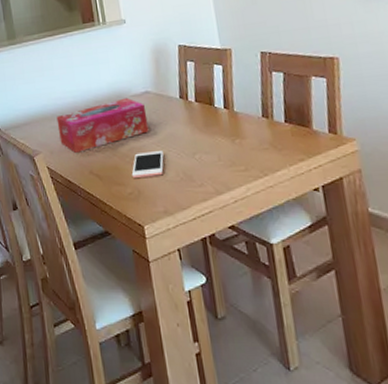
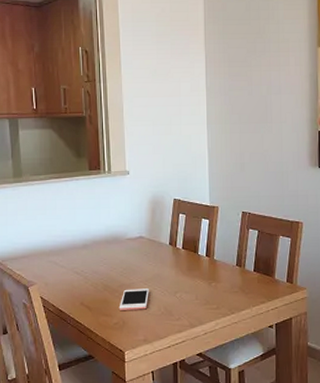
tissue box: present [56,97,149,154] -> none [54,240,139,287]

